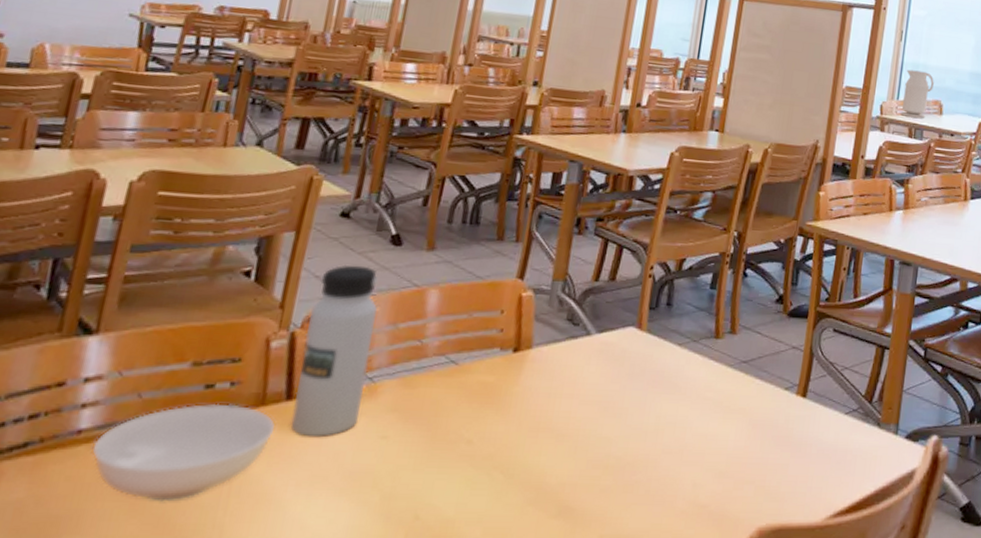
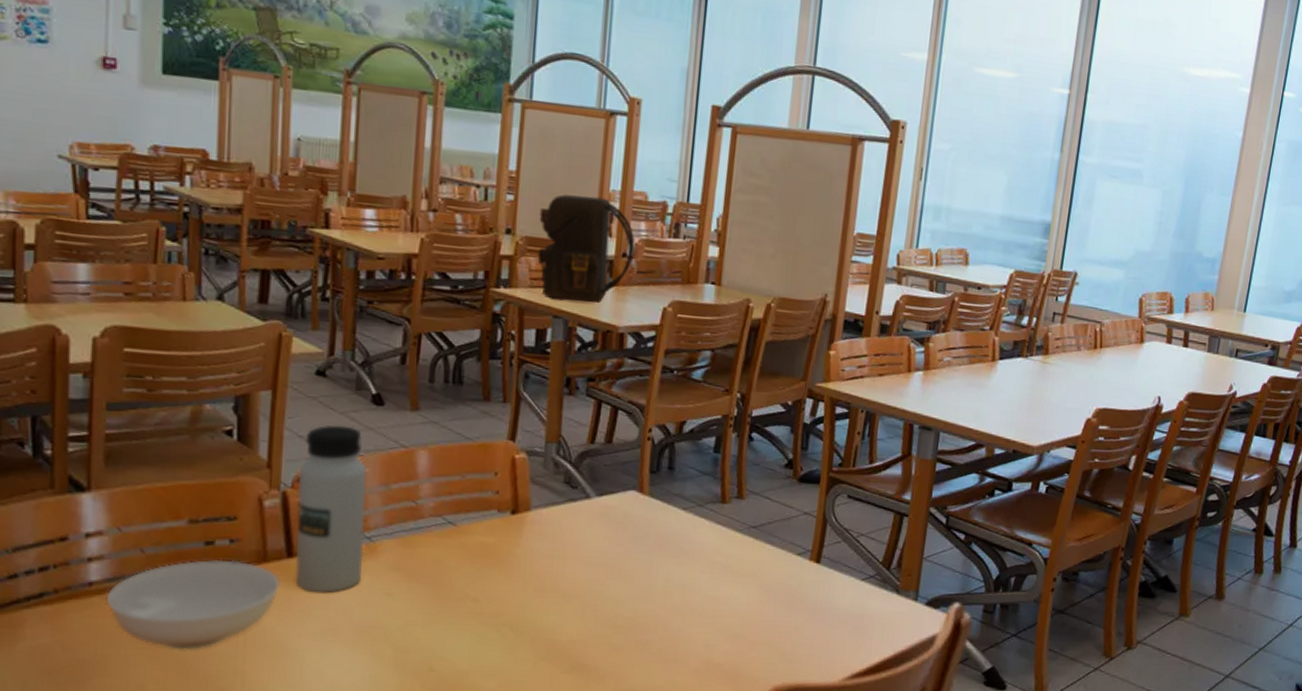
backpack: none [559,51,649,148] -> present [537,194,635,303]
water jug: present [901,69,934,119] -> none [920,213,959,270]

